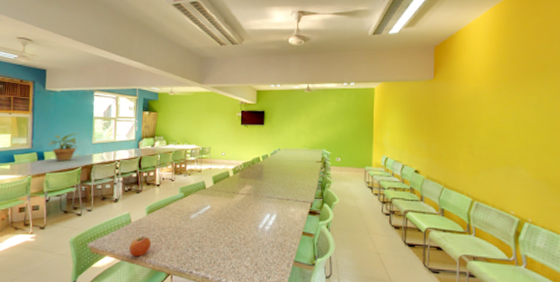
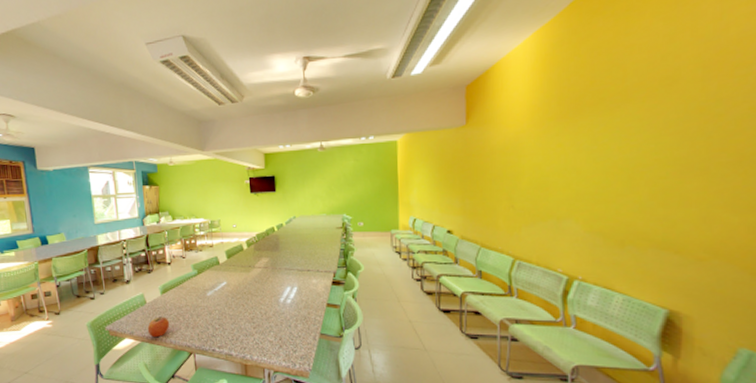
potted plant: present [48,133,79,162] -> none [49,214,80,245]

